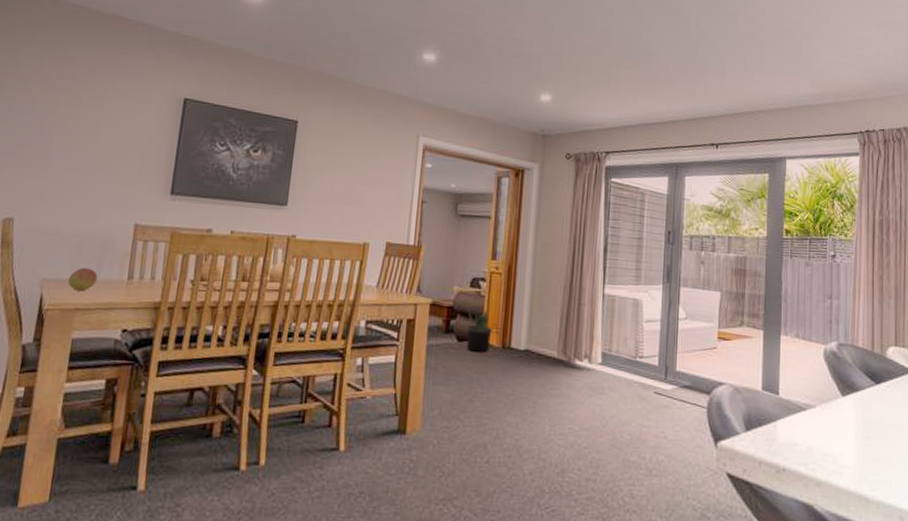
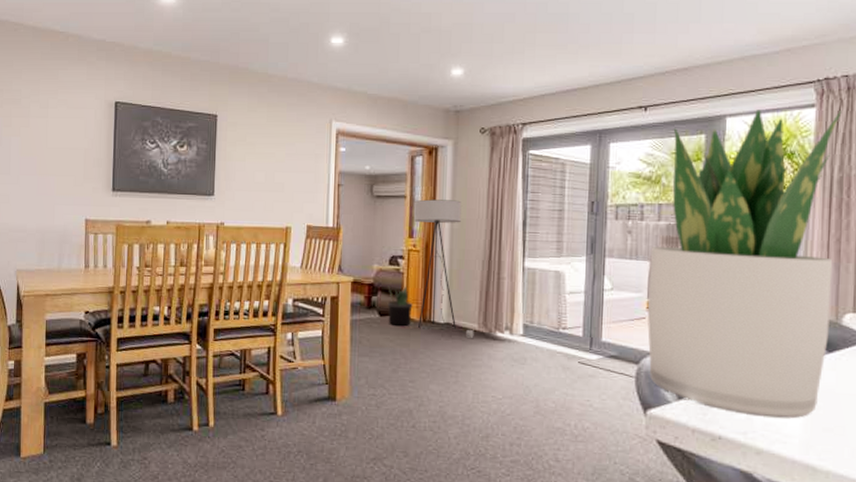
fruit: present [68,267,98,291] -> none [37,259,60,280]
floor lamp: none [497,221,553,367] -> present [414,199,474,339]
planter: none [718,154,880,448] -> present [647,109,842,417]

